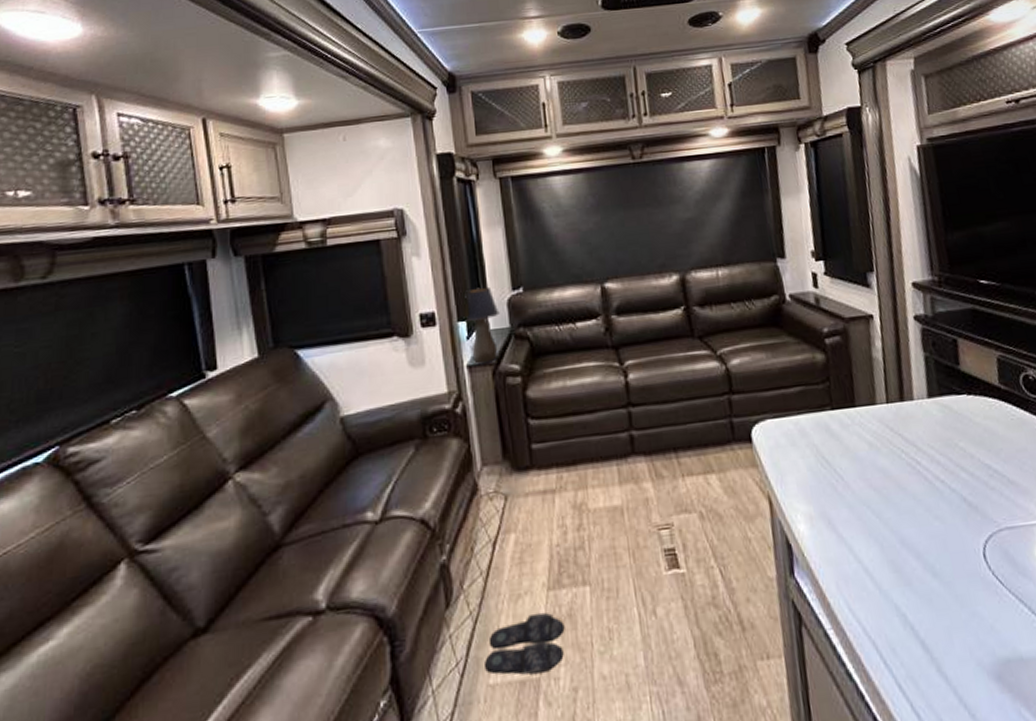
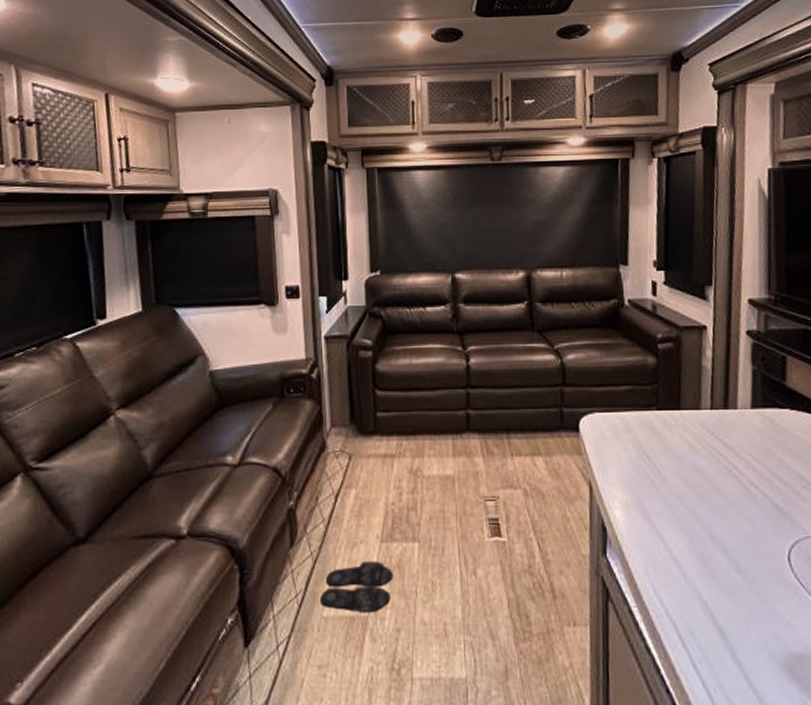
table lamp: present [465,286,500,365] -> none [326,267,357,336]

